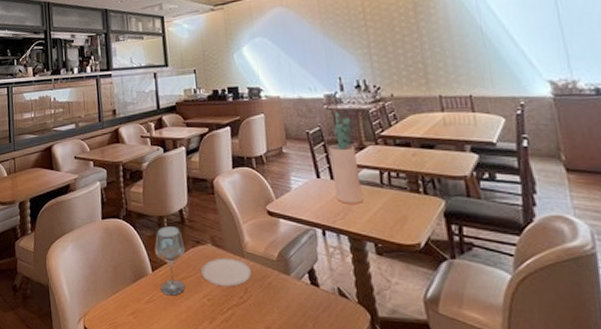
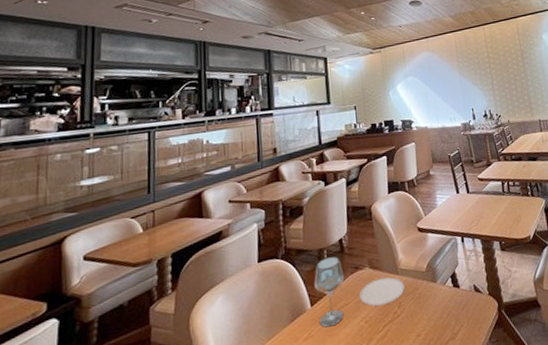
vase: present [329,108,363,205] -> none [465,134,491,213]

